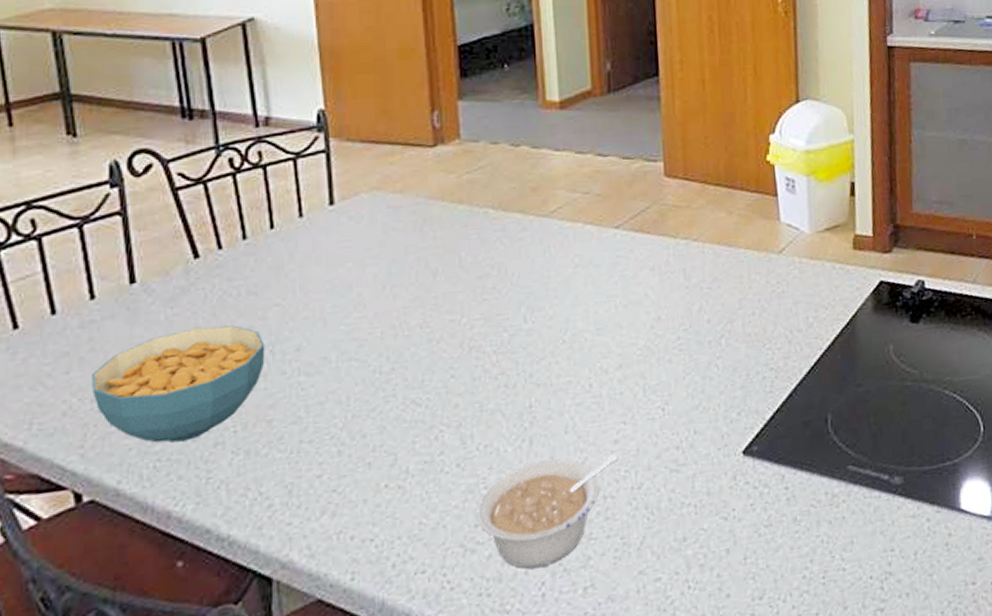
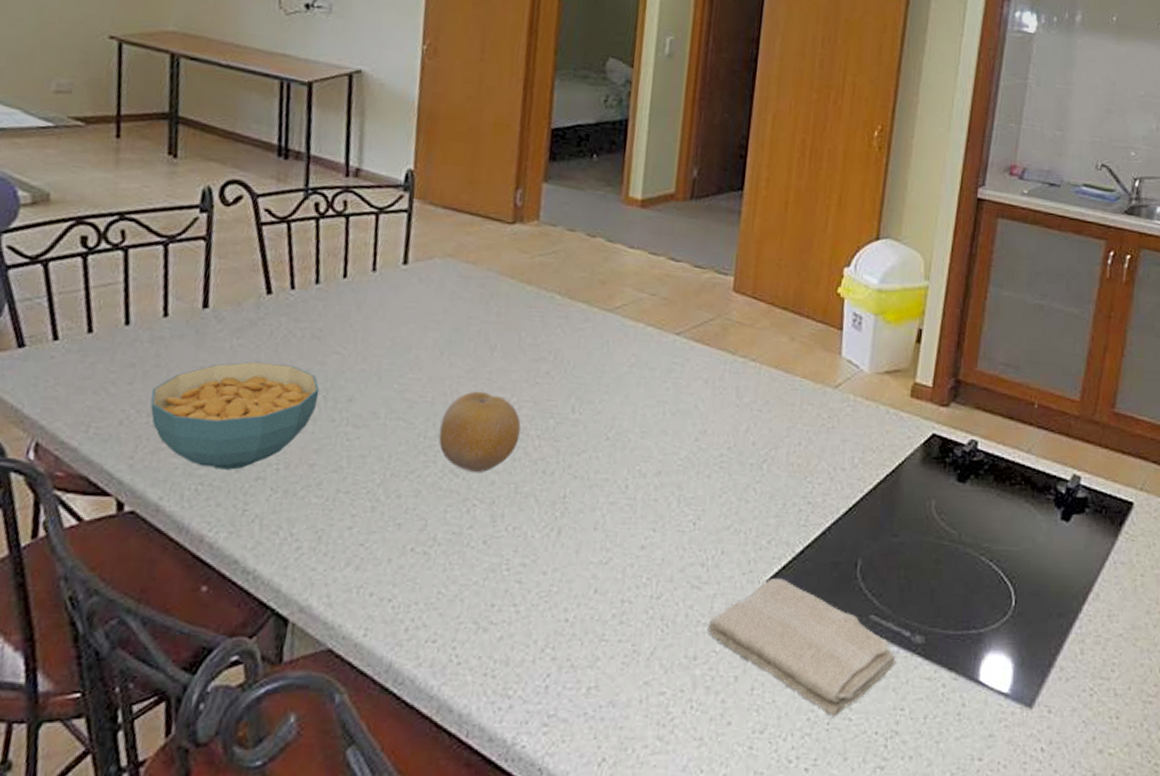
fruit: none [394,317,476,399] -> present [438,391,521,472]
legume: present [477,453,619,569] -> none [494,552,643,659]
washcloth: none [692,447,879,570] -> present [707,579,896,716]

